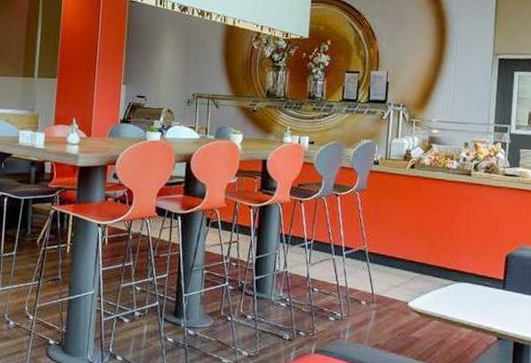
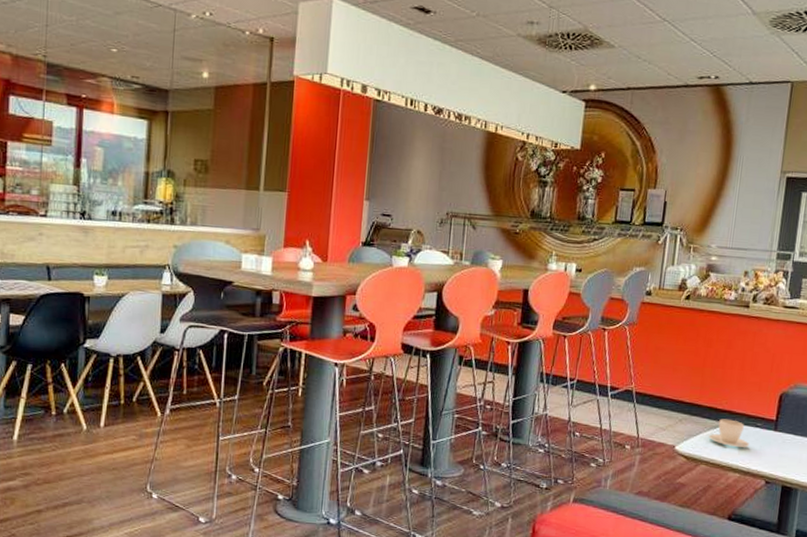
teacup: none [440,277,480,305] -> present [708,418,750,447]

